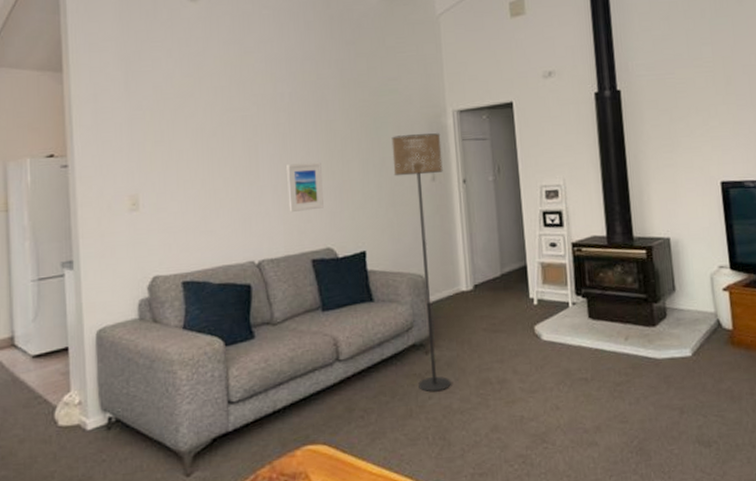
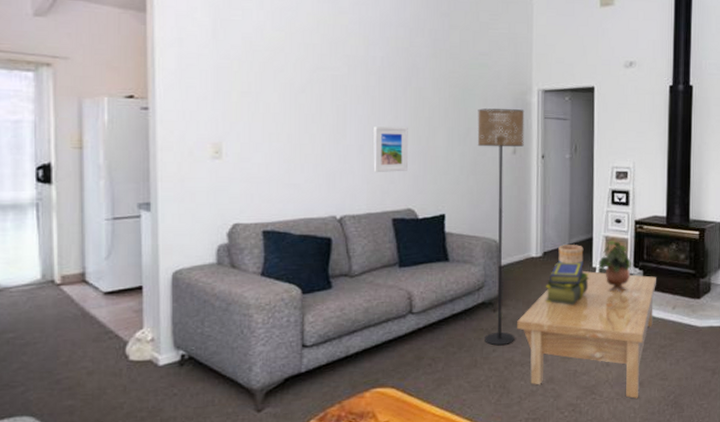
coffee table: none [452,303,605,446] -> present [517,271,656,399]
stack of books: none [479,293,527,342] -> present [545,262,589,305]
basket: none [490,274,519,296] -> present [558,245,584,263]
potted plant: none [537,267,573,326] -> present [599,241,631,294]

